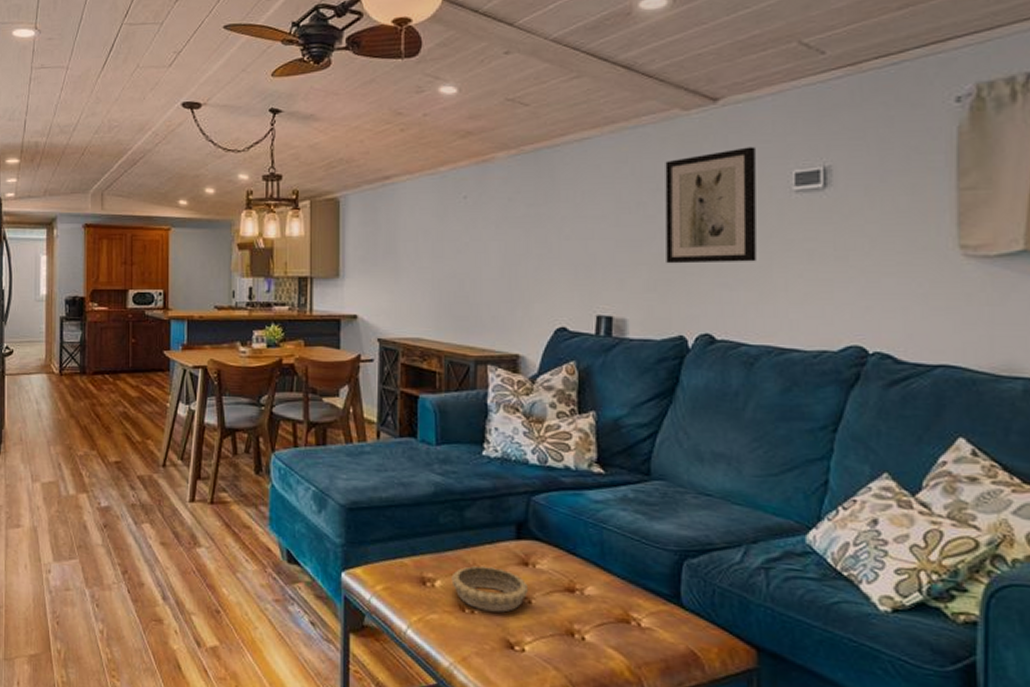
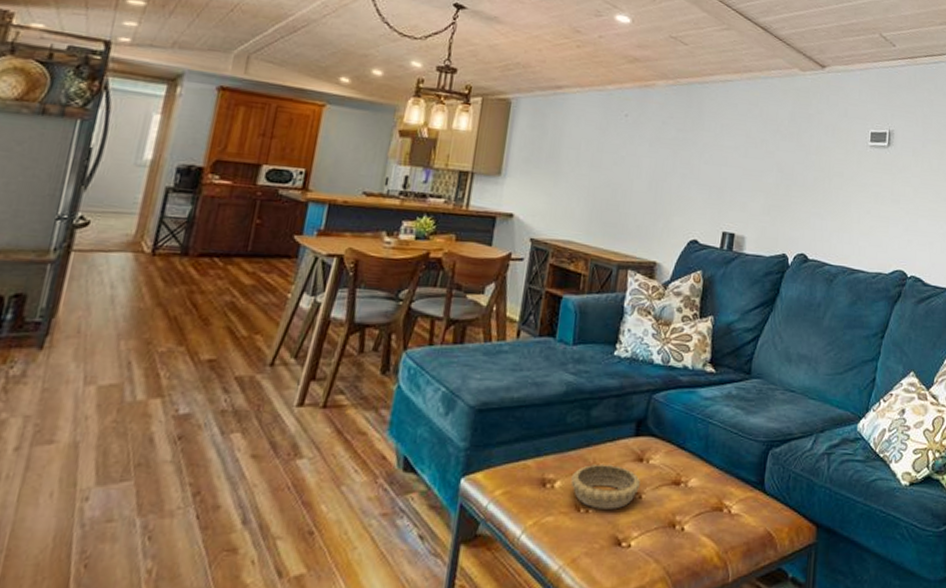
wall art: present [665,146,756,264] -> none [778,107,847,198]

